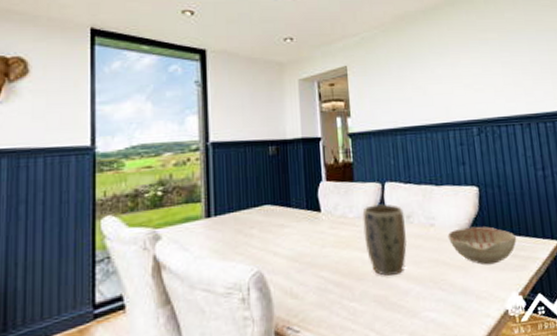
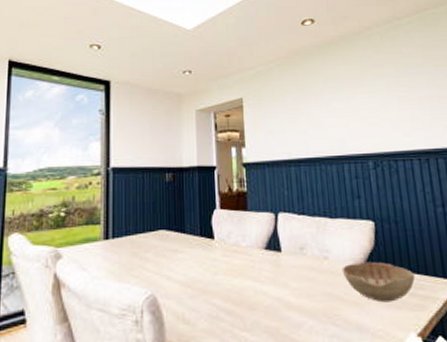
plant pot: present [362,204,408,276] -> none [255,234,301,307]

